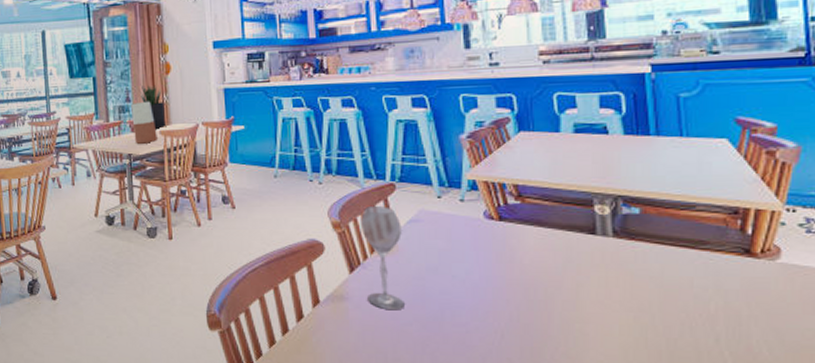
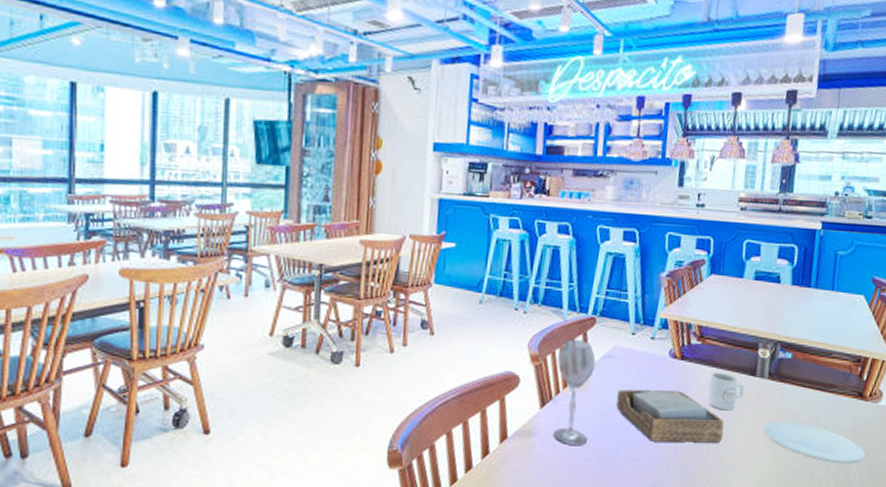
vase: present [131,101,157,144] -> none [328,203,357,254]
planter: present [139,83,167,129] -> none [341,181,369,238]
napkin holder: none [432,253,565,307] -> present [616,389,725,443]
mug: none [537,232,585,273] -> present [708,372,745,411]
plate: none [617,284,772,332] -> present [763,421,866,463]

